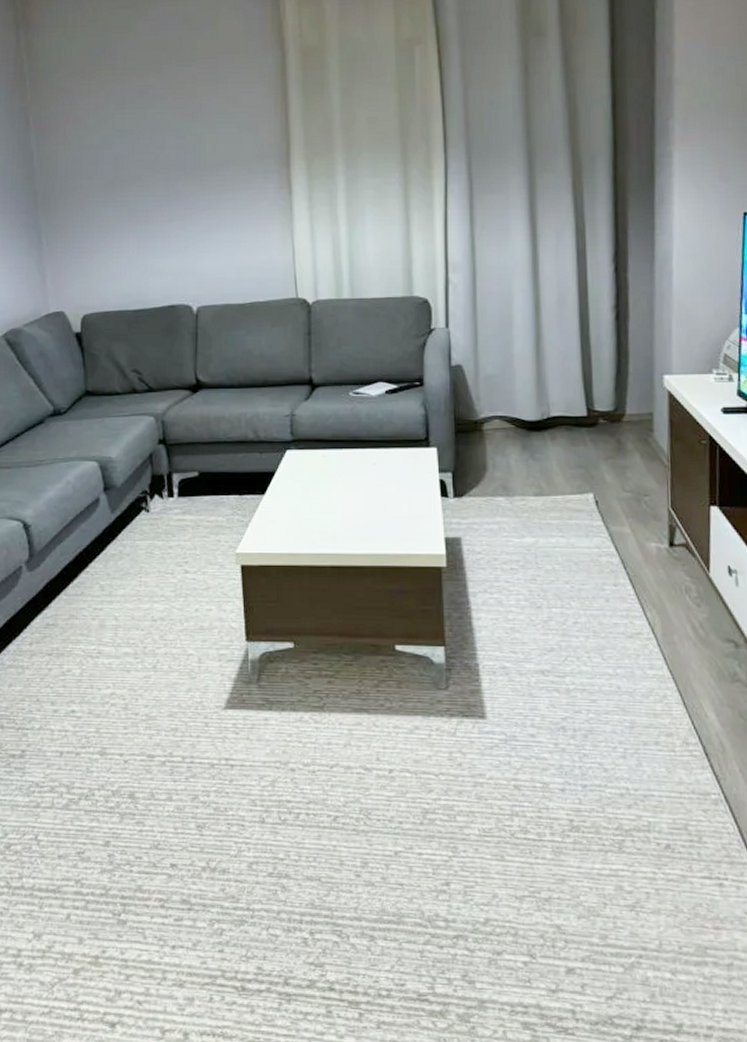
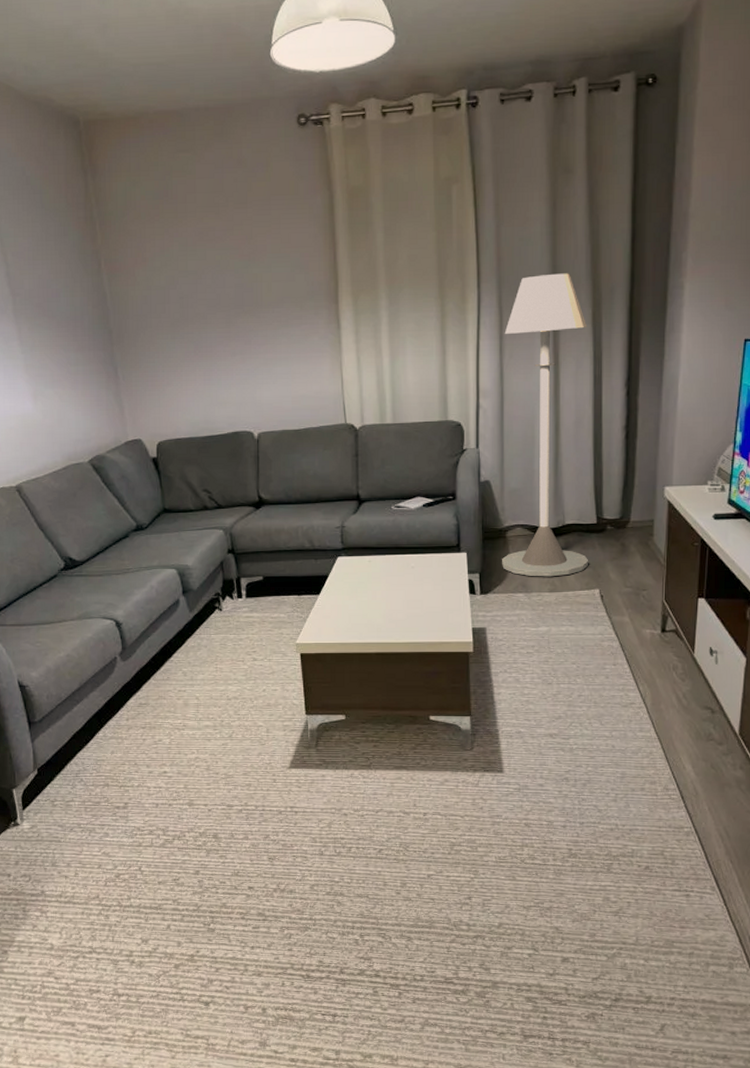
floor lamp: none [475,139,580,478] -> present [502,273,589,577]

